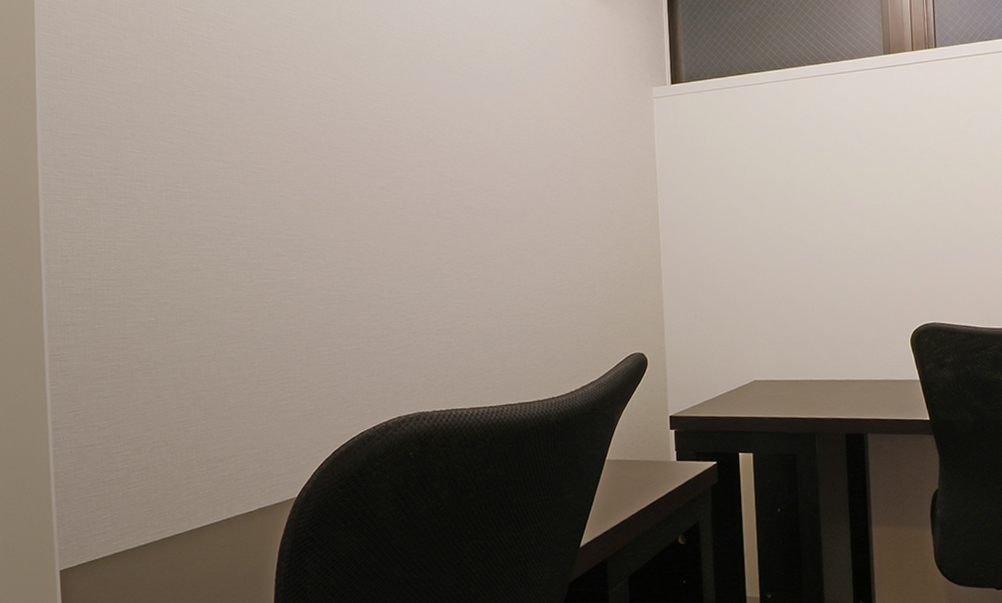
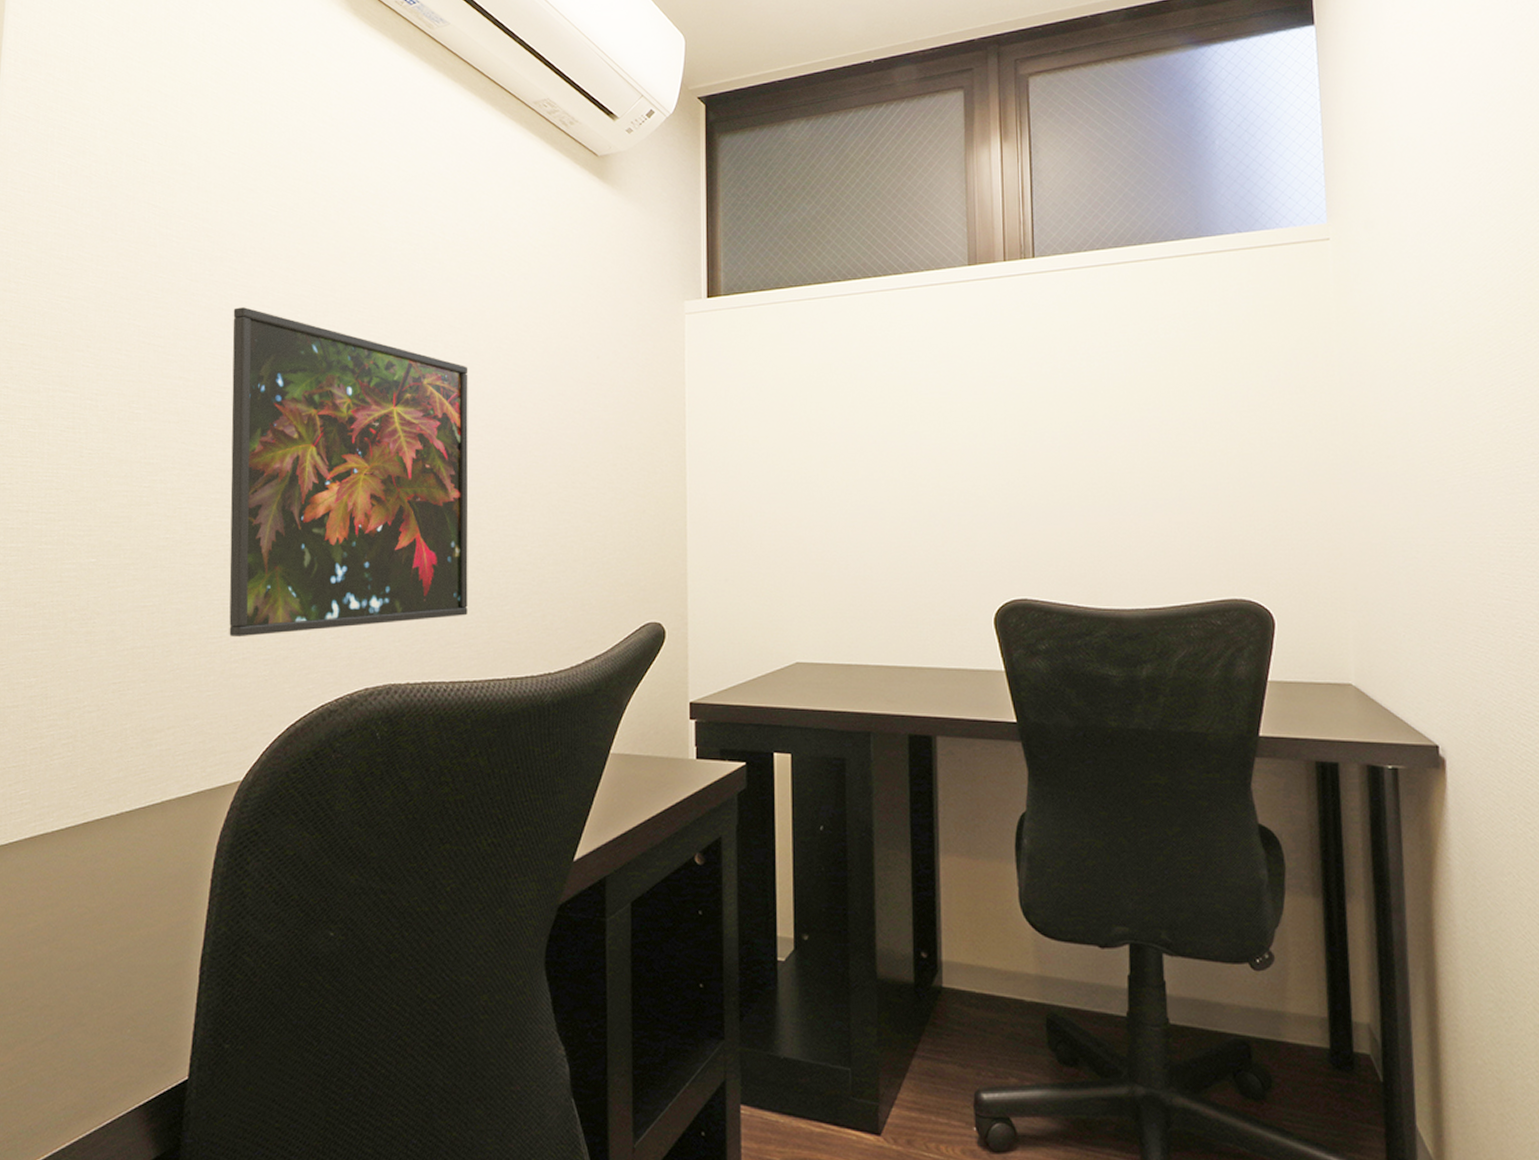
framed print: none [263,98,482,379] -> present [229,307,469,638]

